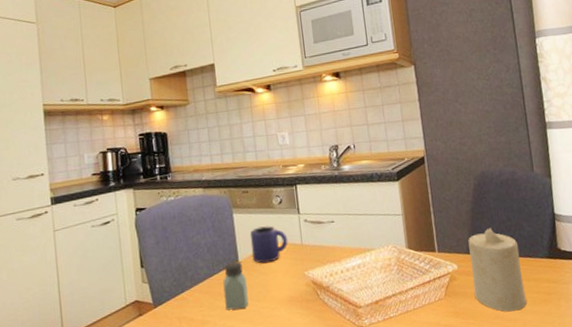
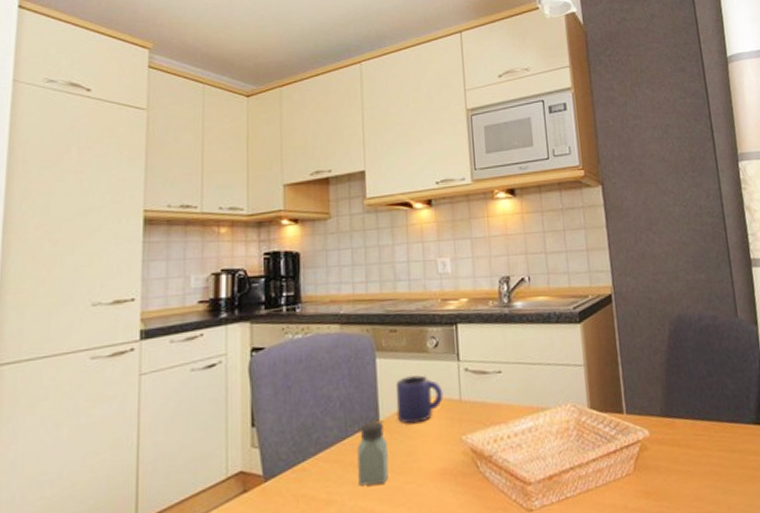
candle: present [468,227,527,312] -> none [662,384,731,492]

